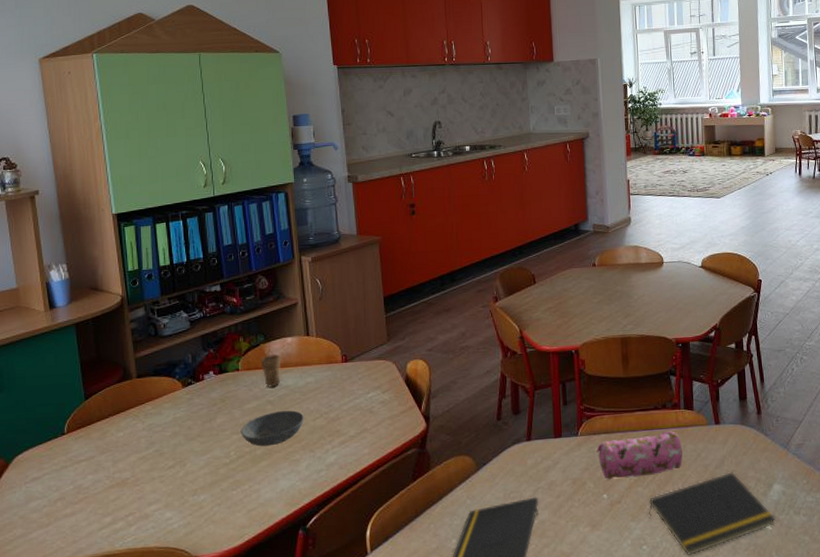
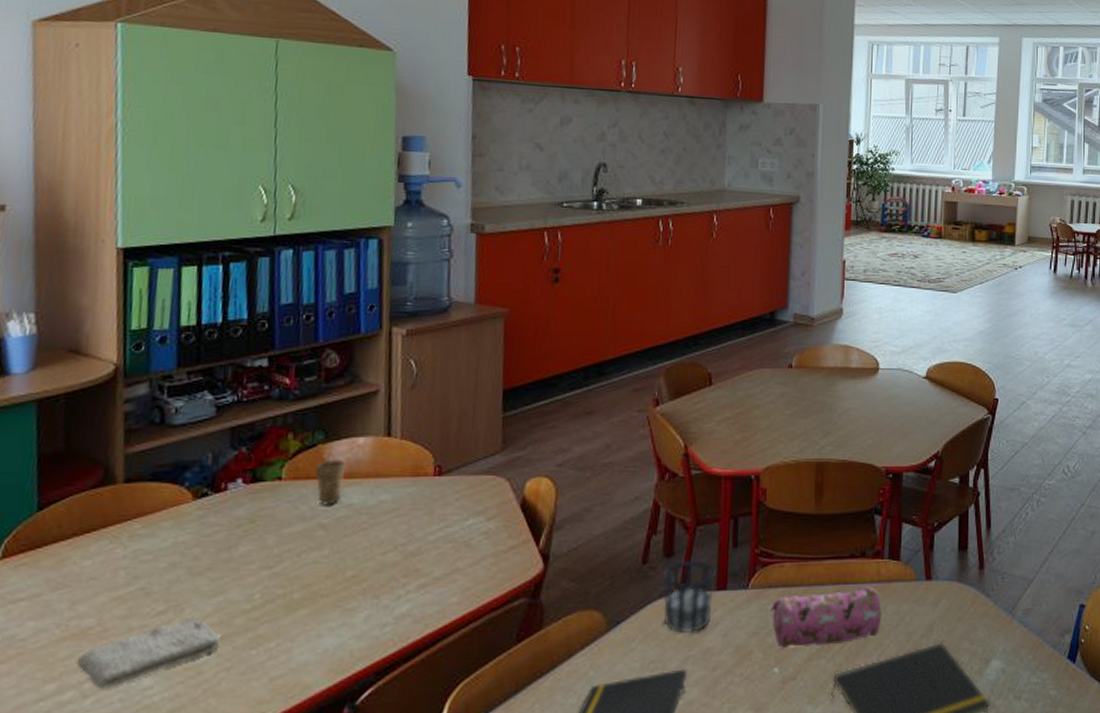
washcloth: none [122,470,212,520] -> present [76,619,221,689]
bowl: present [240,410,304,447] -> none [273,539,370,588]
cup: none [513,415,553,471] -> present [662,559,716,634]

